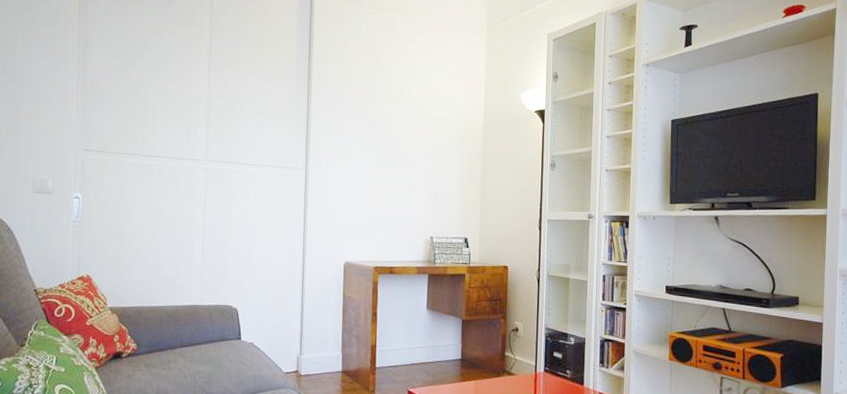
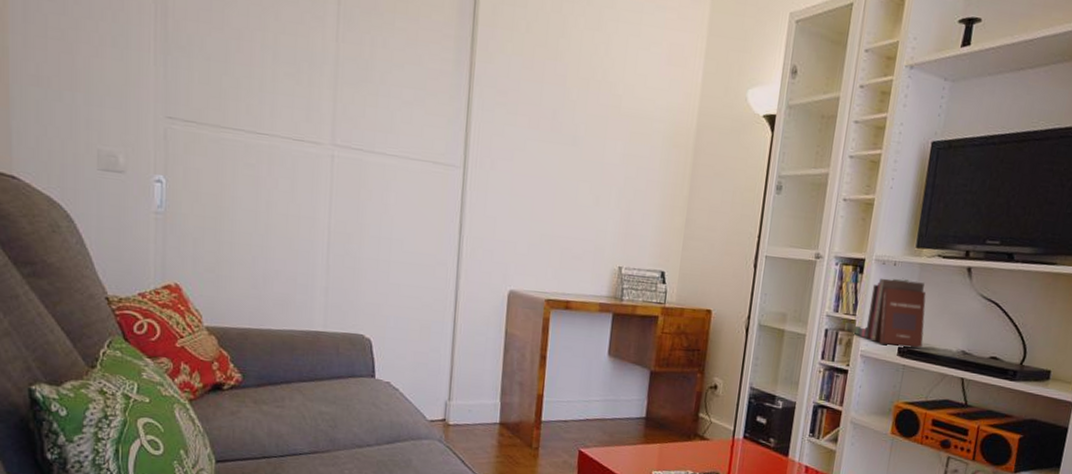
books: none [618,229,686,286] -> present [844,278,927,348]

